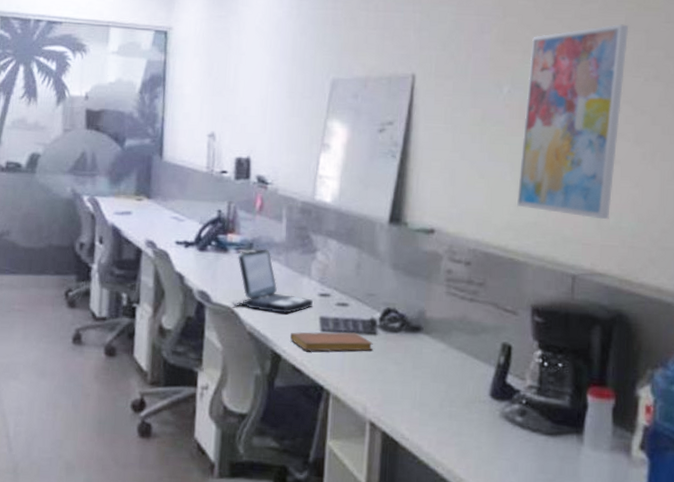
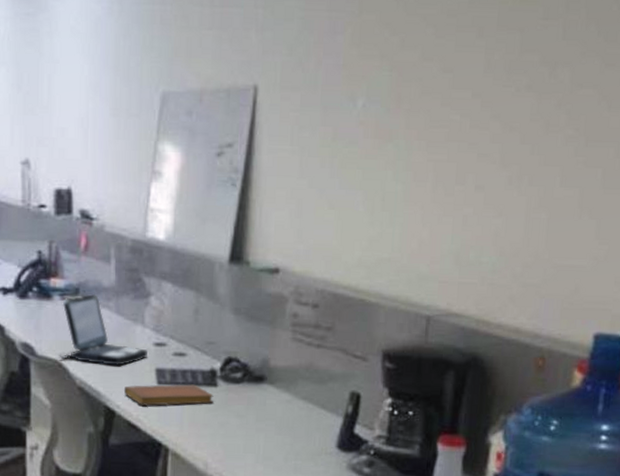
wall art: present [517,24,629,220] -> none [370,21,502,254]

